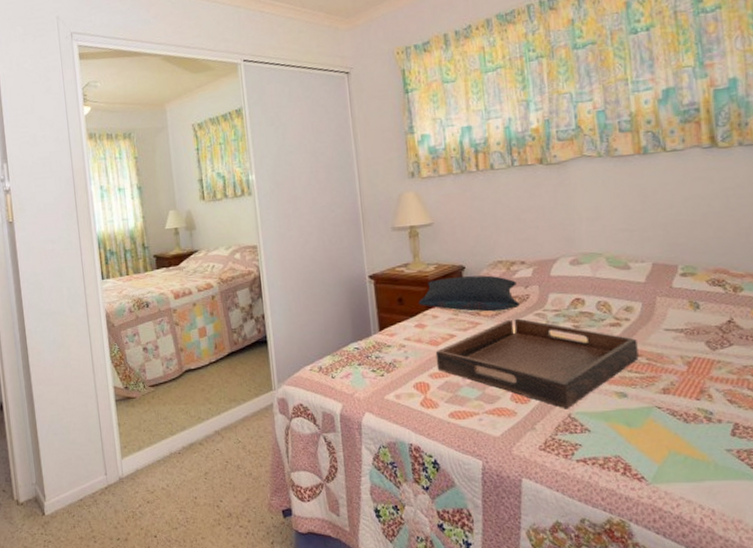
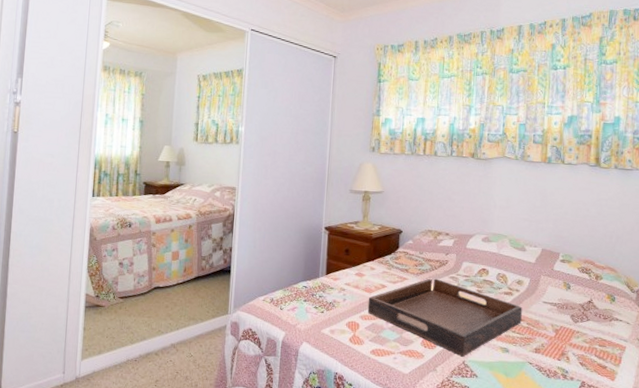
pillow: present [418,275,520,312] -> none [361,238,440,271]

